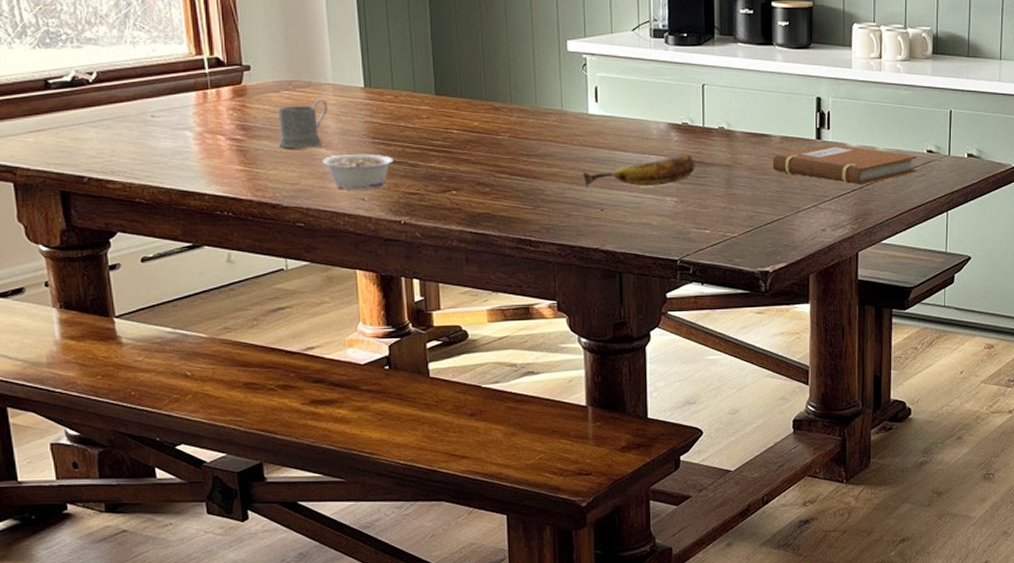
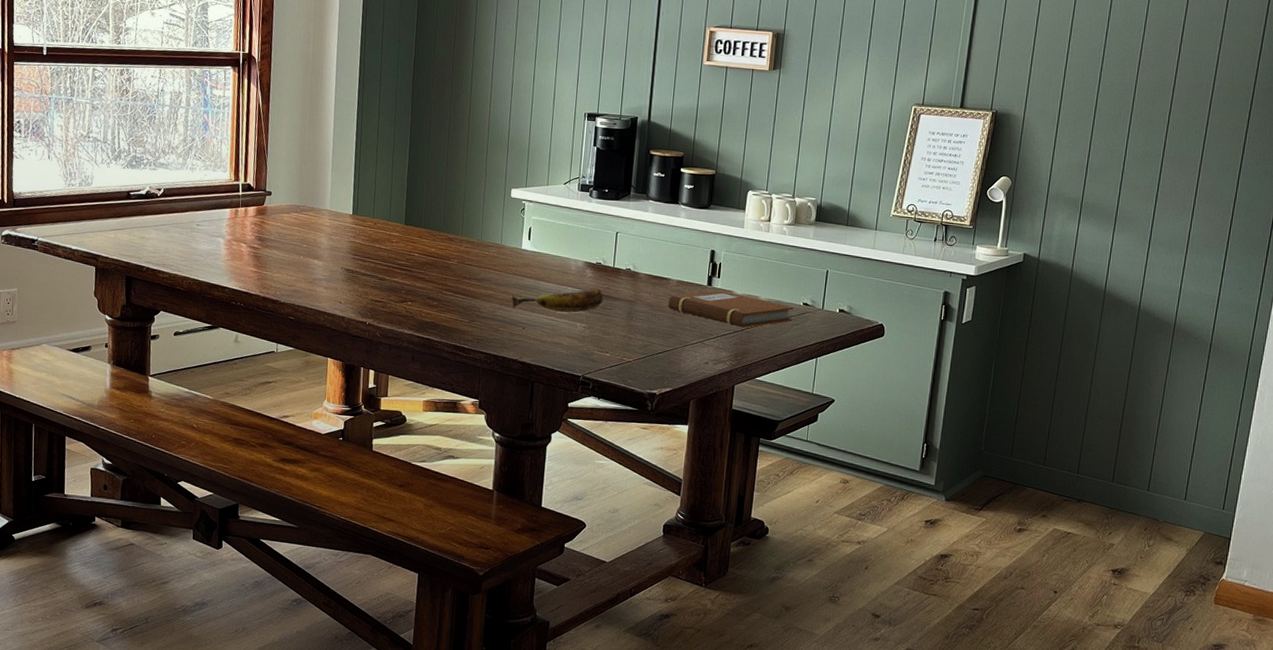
mug: present [278,99,328,149] -> none [283,221,324,259]
legume: present [322,155,393,190] -> none [314,266,367,295]

